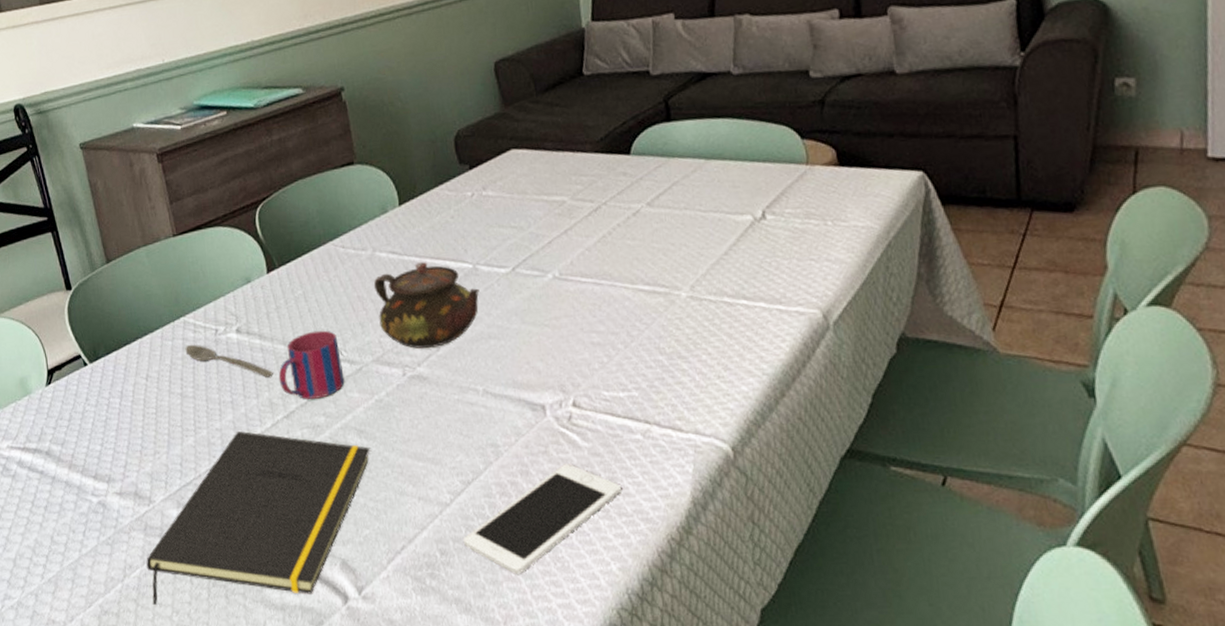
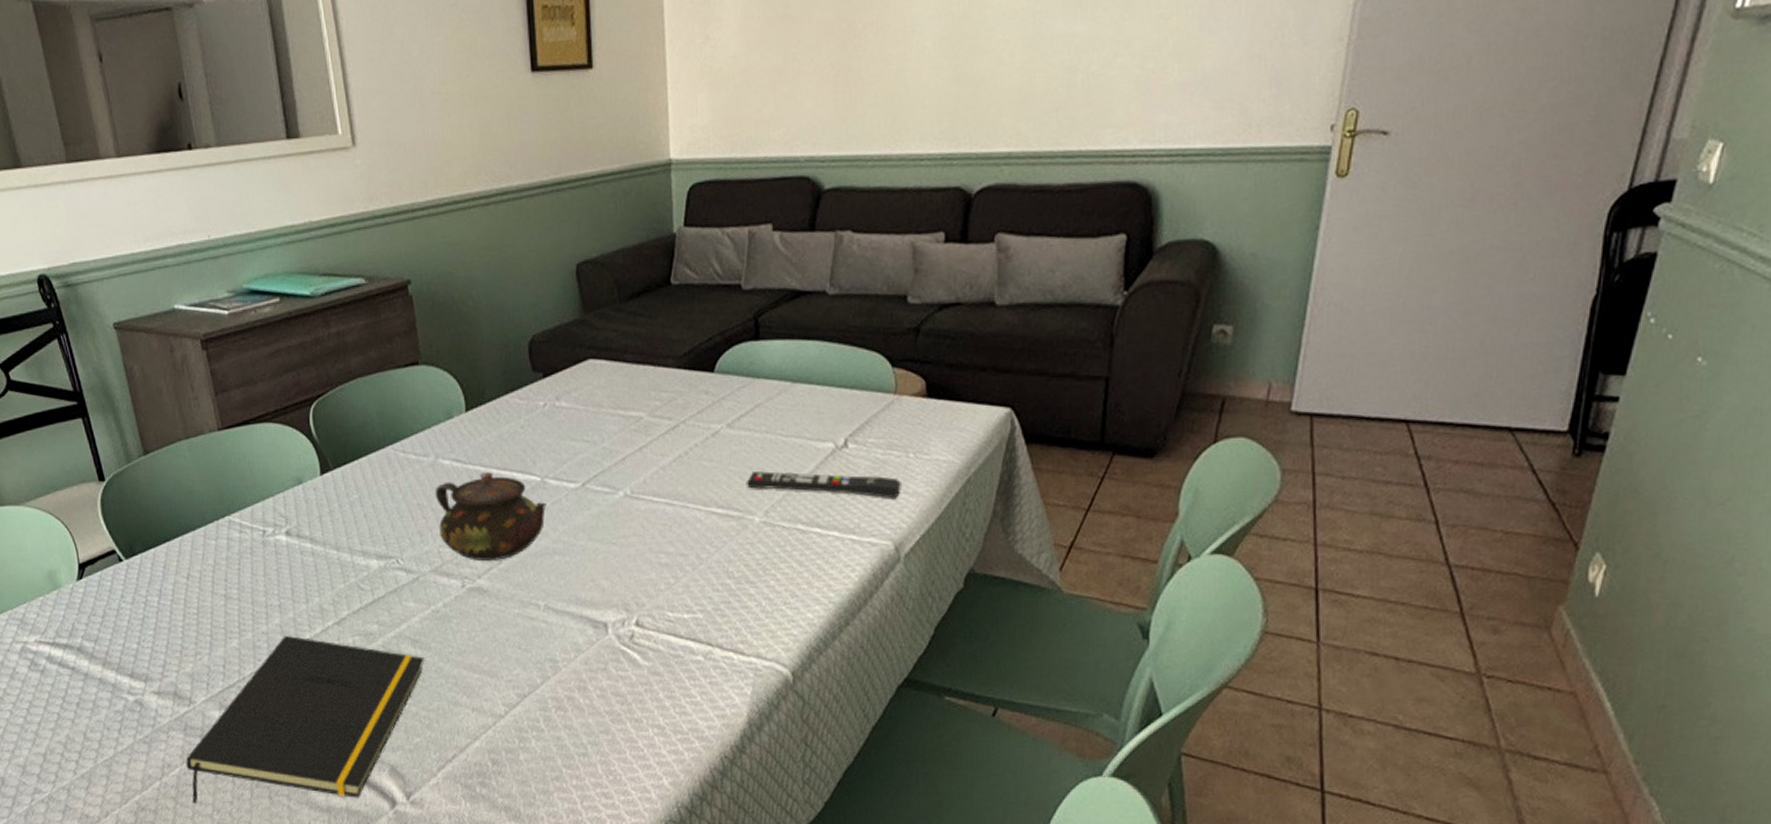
spoon: present [185,344,273,378] -> none [230,544,325,582]
mug: present [278,330,345,399] -> none [330,537,400,606]
cell phone: present [462,464,622,574] -> none [515,681,680,785]
remote control: none [669,245,823,268] -> present [746,471,901,500]

